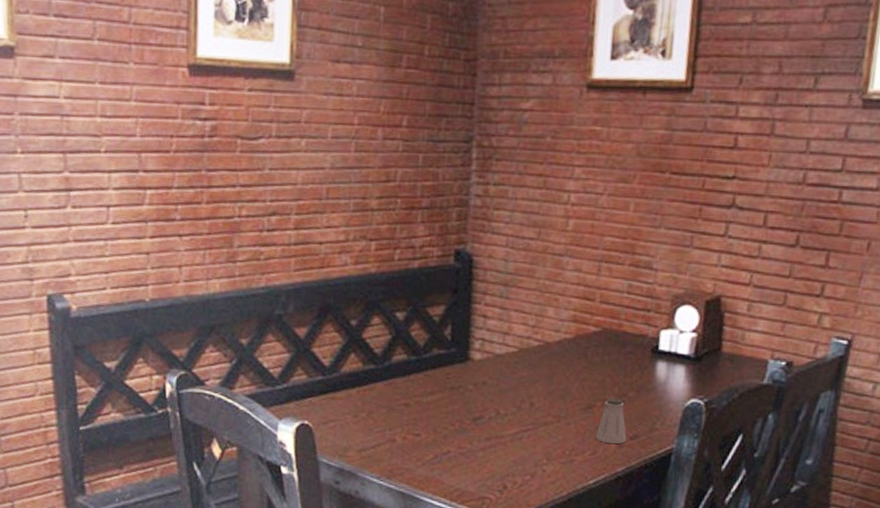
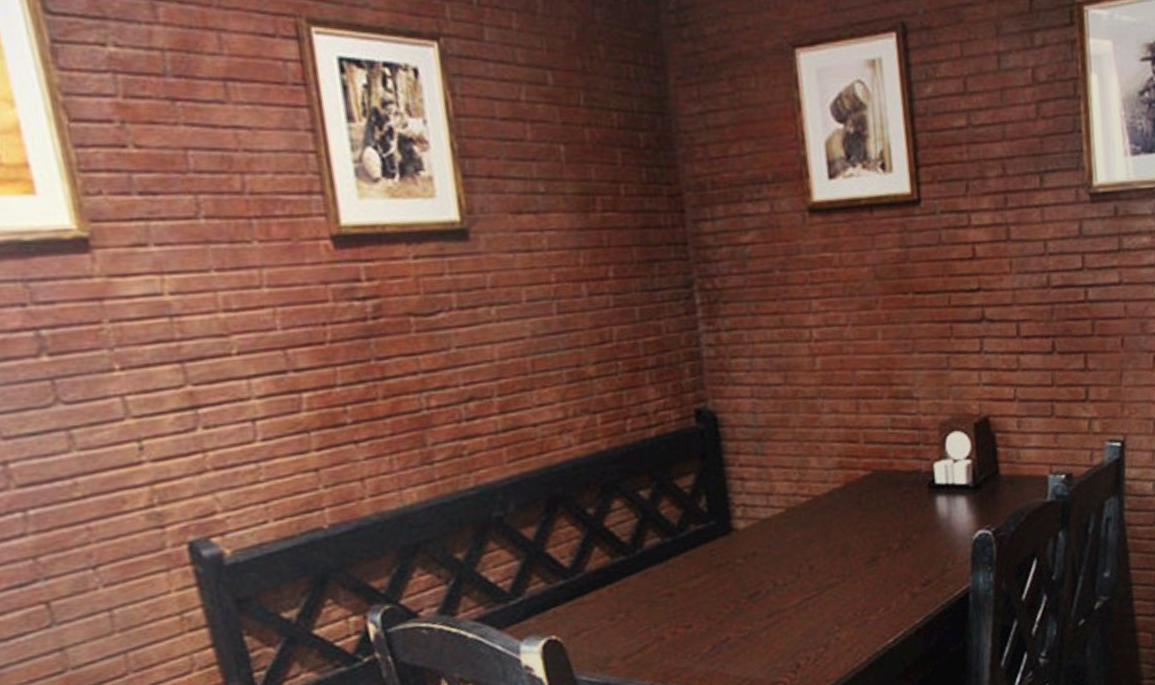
saltshaker: present [595,398,627,444] -> none [886,544,920,595]

